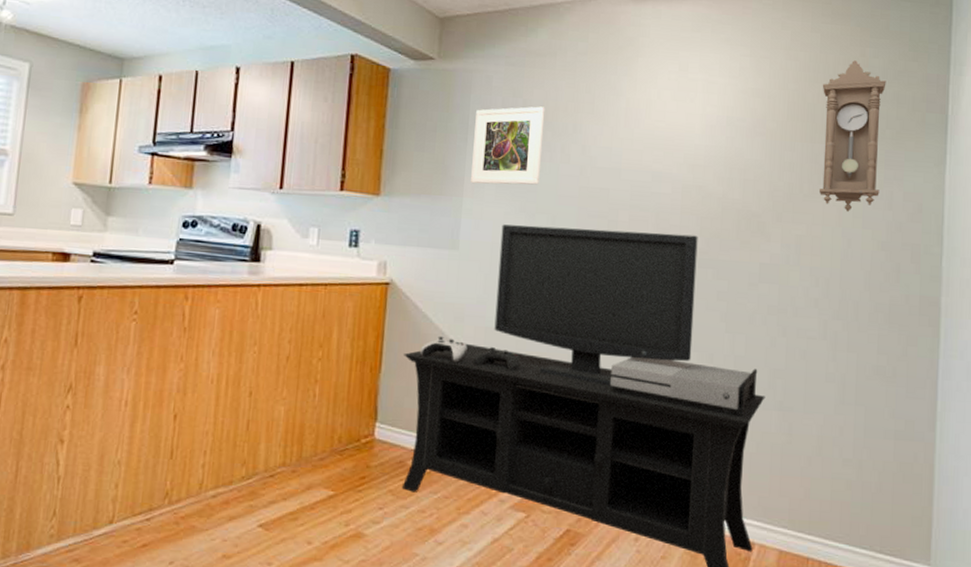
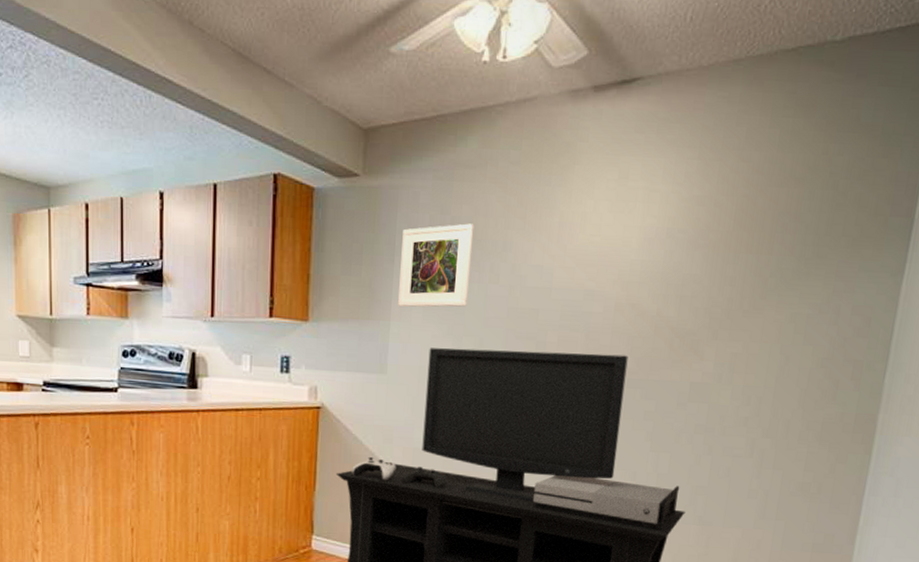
pendulum clock: present [819,60,886,213] -> none [760,159,849,329]

